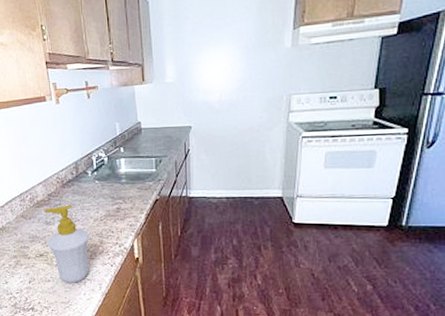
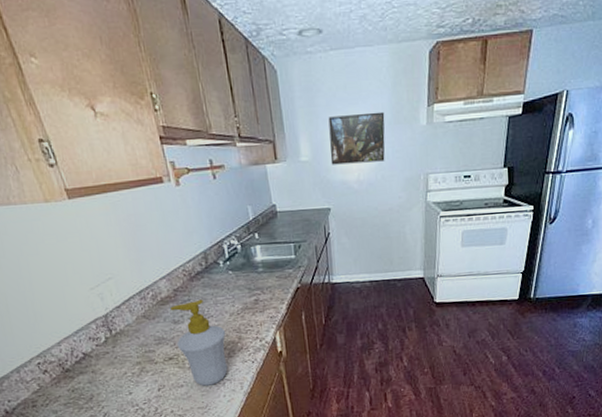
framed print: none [194,35,249,86] -> present [328,111,385,165]

